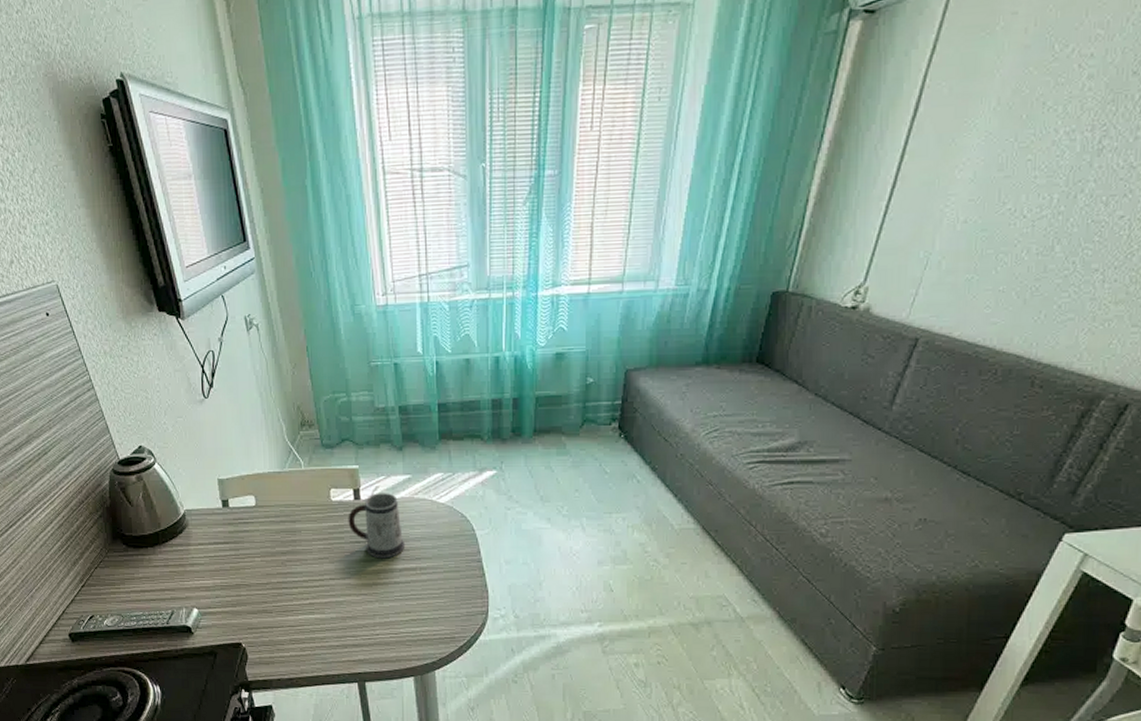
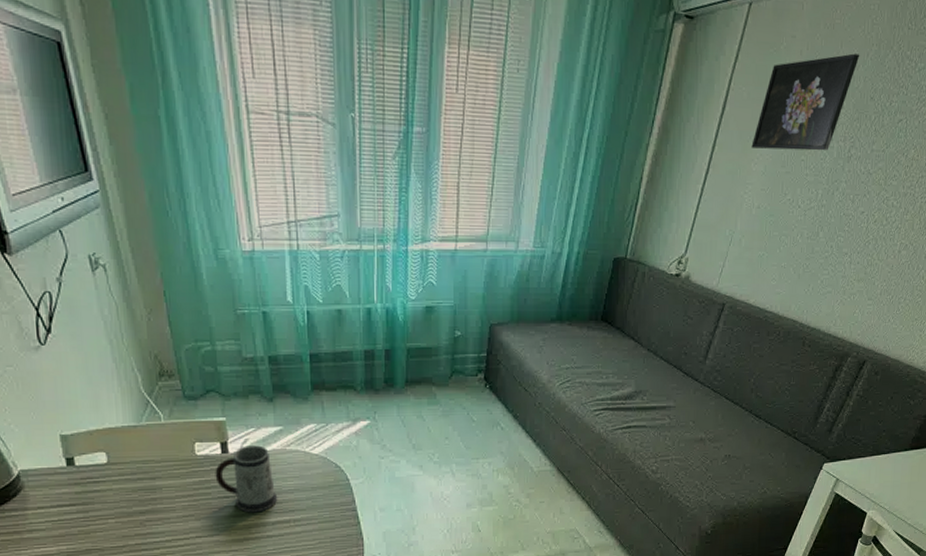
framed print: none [954,20,1116,152] -> present [751,53,860,151]

